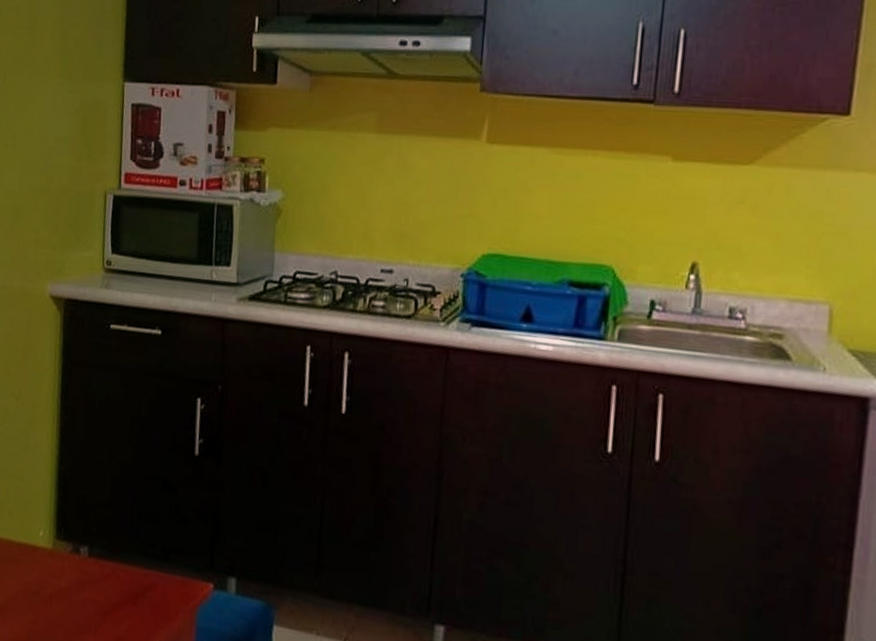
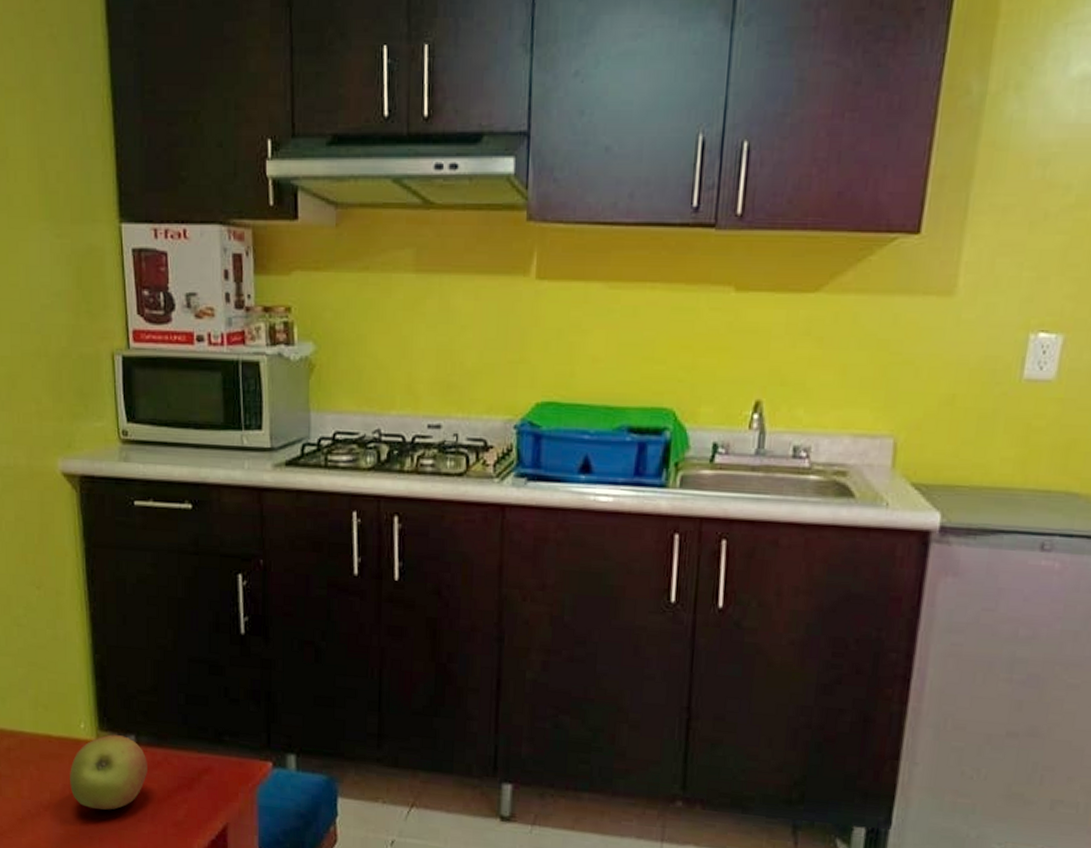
apple: none [23,544,97,619] -> present [70,734,147,810]

